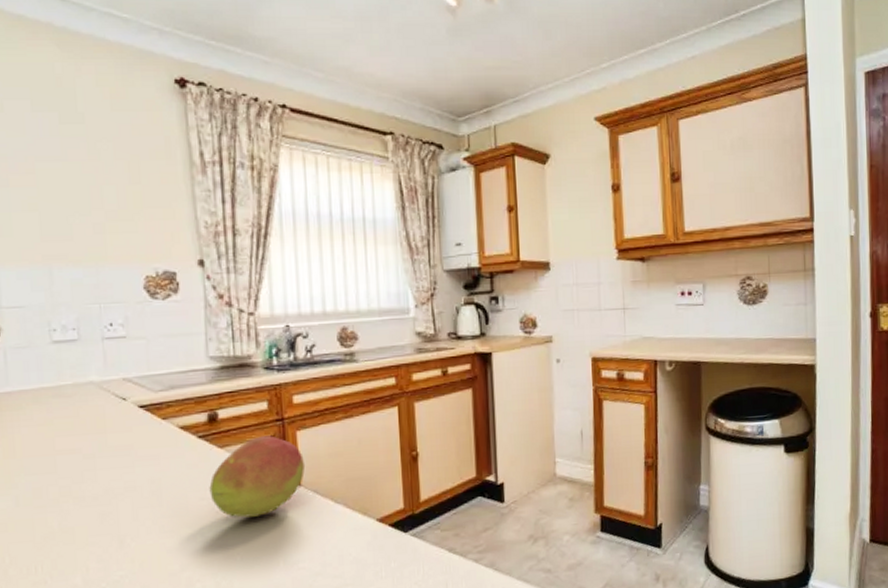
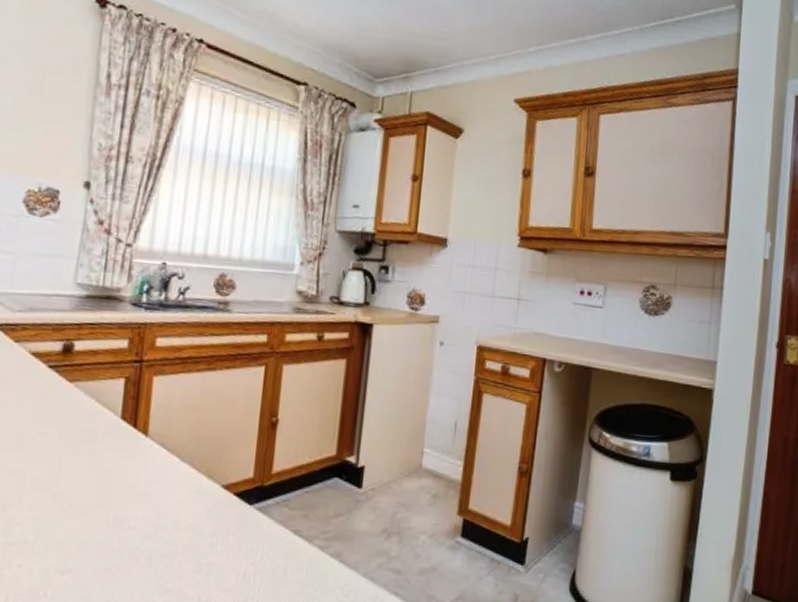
fruit: present [209,435,306,518] -> none [49,376,157,463]

